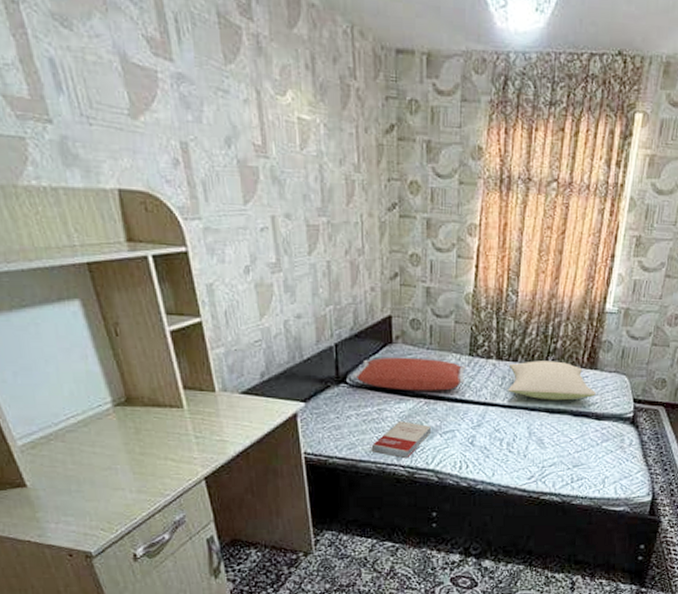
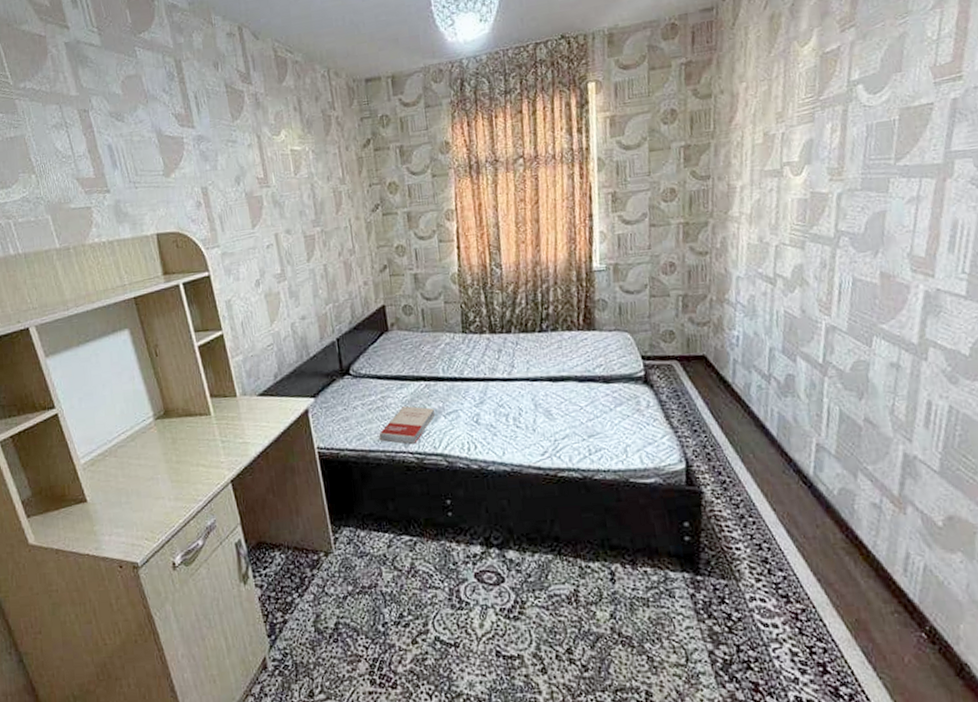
pillow: present [352,357,466,391] -> none [355,341,462,376]
pillow: present [508,360,596,401] -> none [504,327,599,369]

